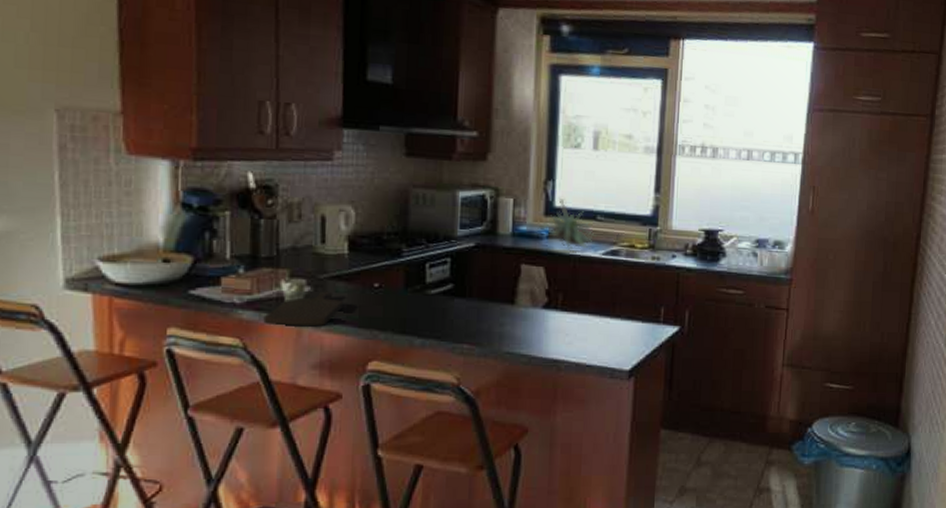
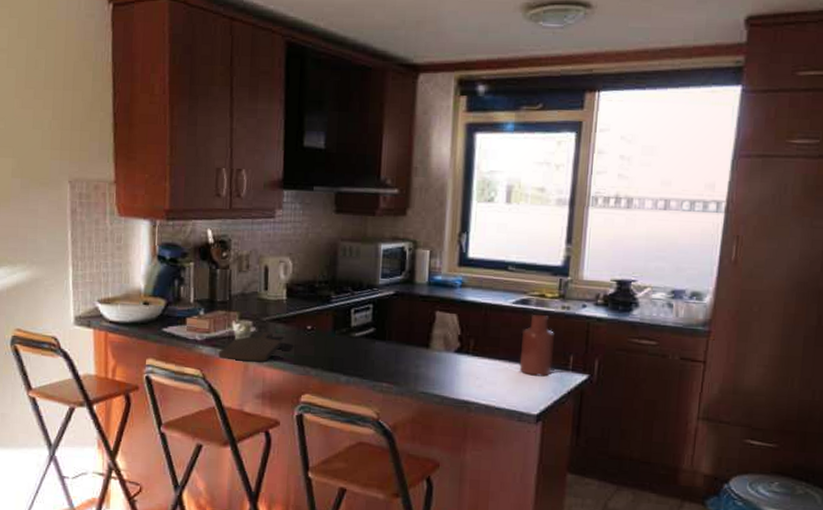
plant: present [536,199,598,253] -> none [450,250,509,302]
vase: none [610,265,645,330] -> present [519,314,554,376]

